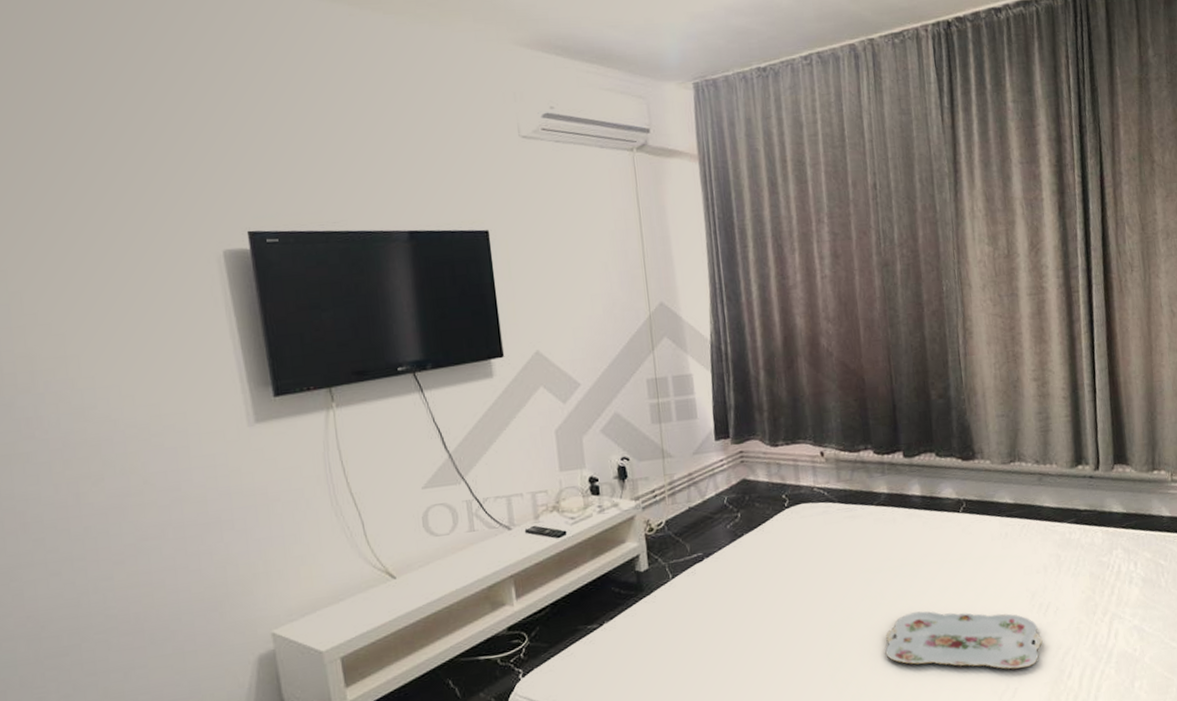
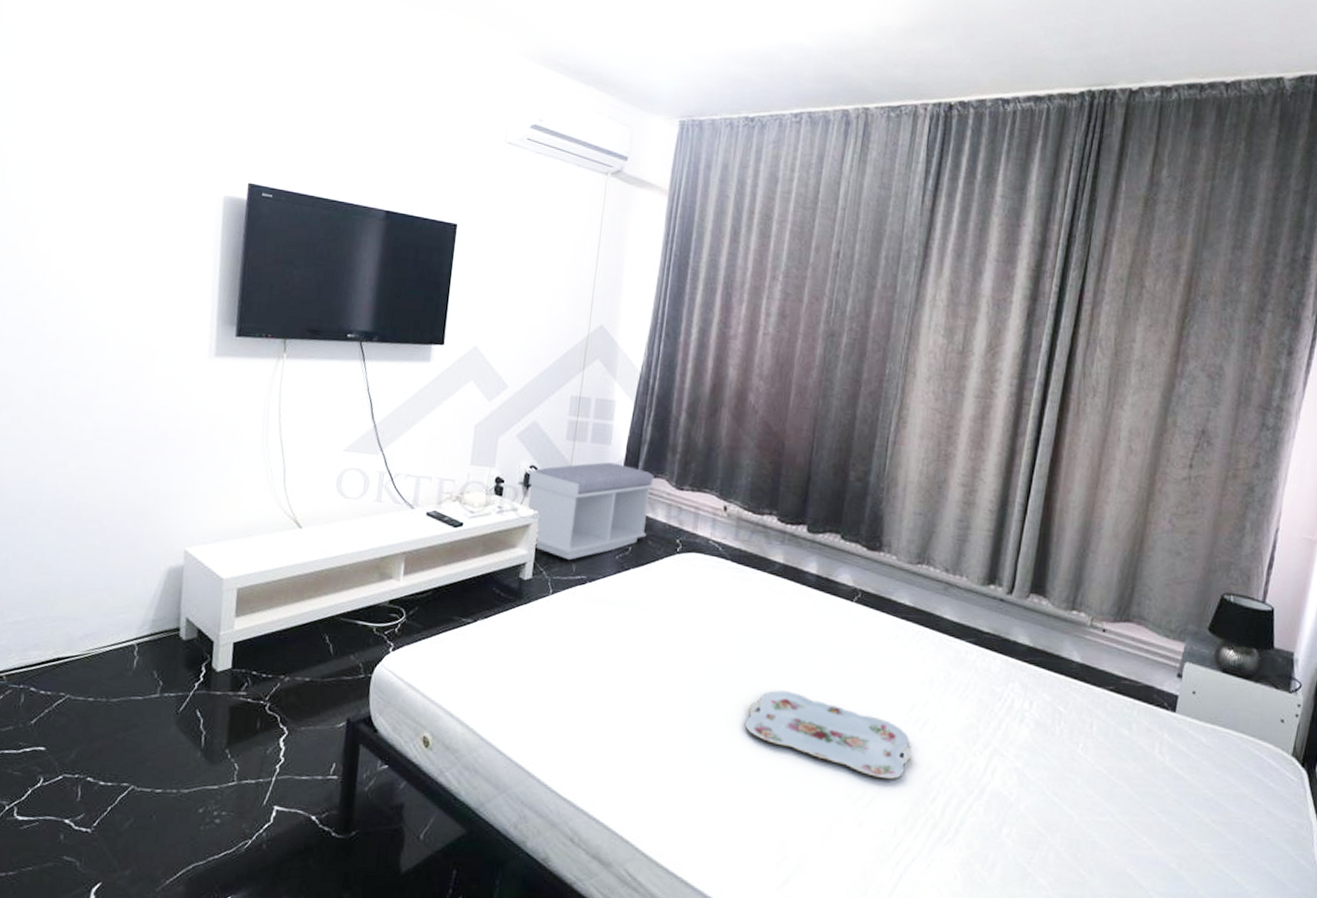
bench: none [622,435,753,542] -> present [527,462,654,561]

